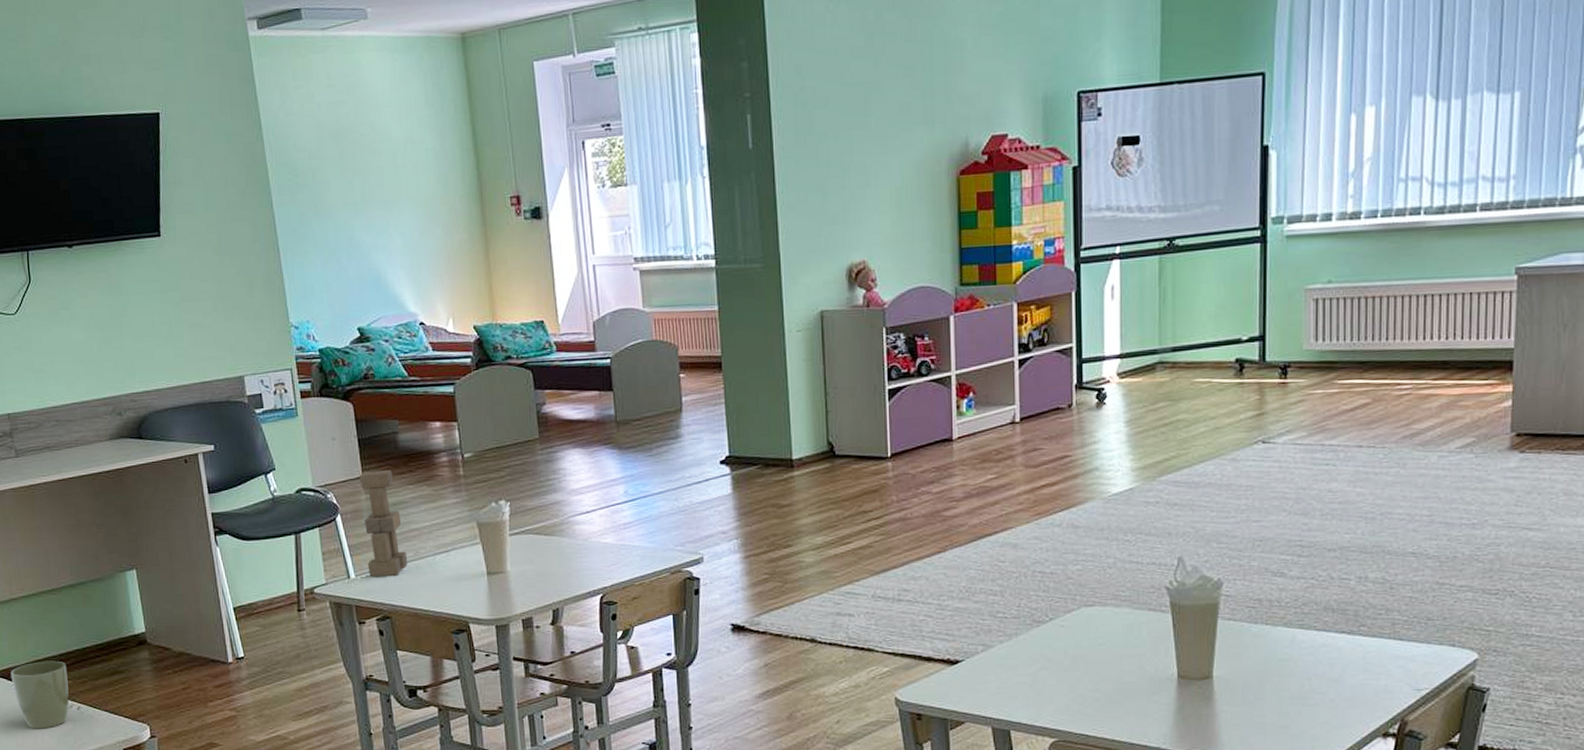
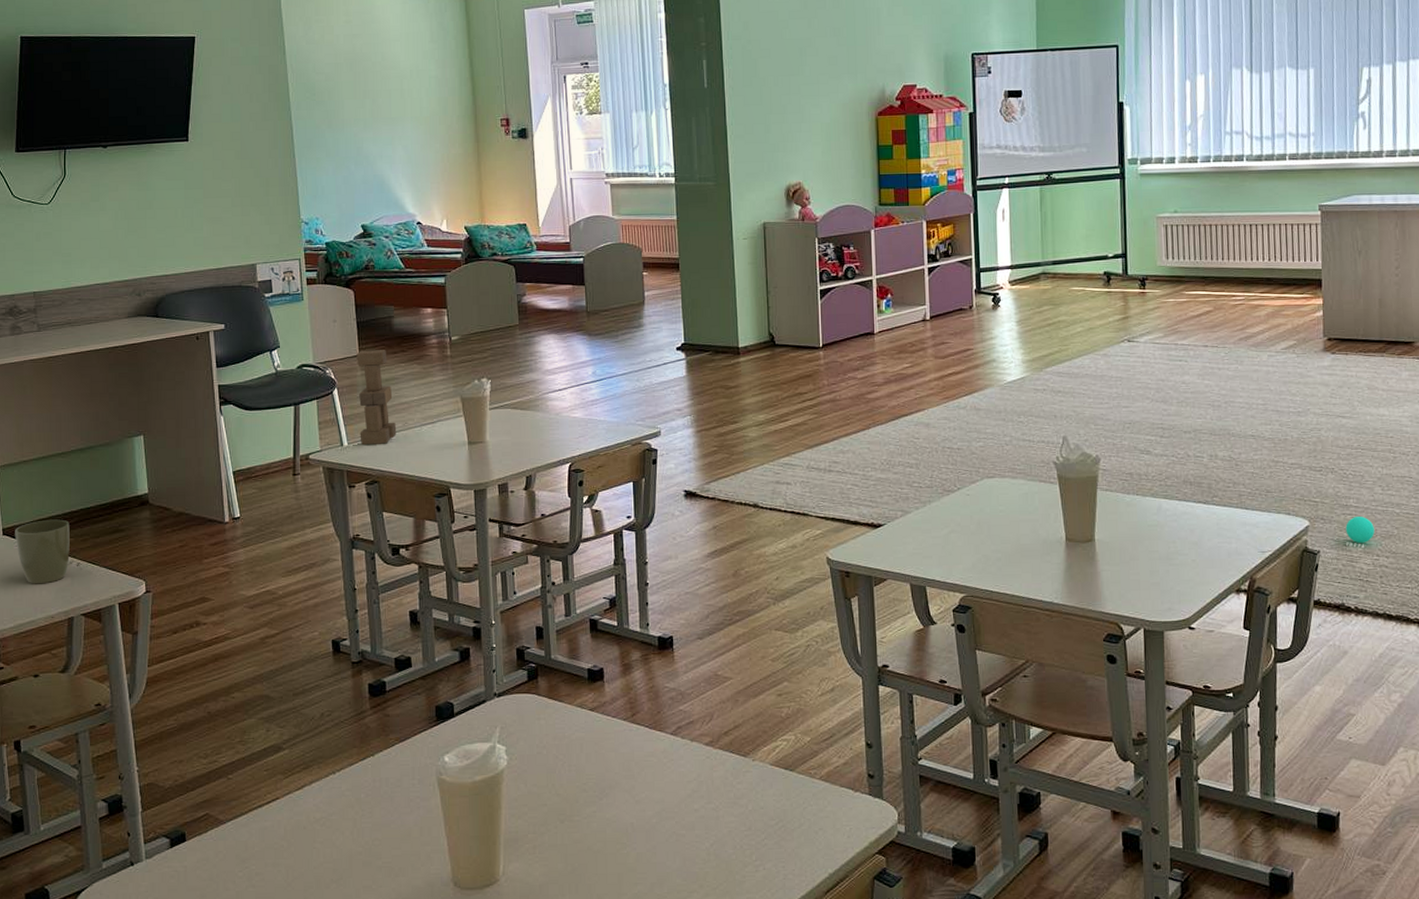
ball: none [1524,648,1560,686] -> present [1345,517,1374,549]

